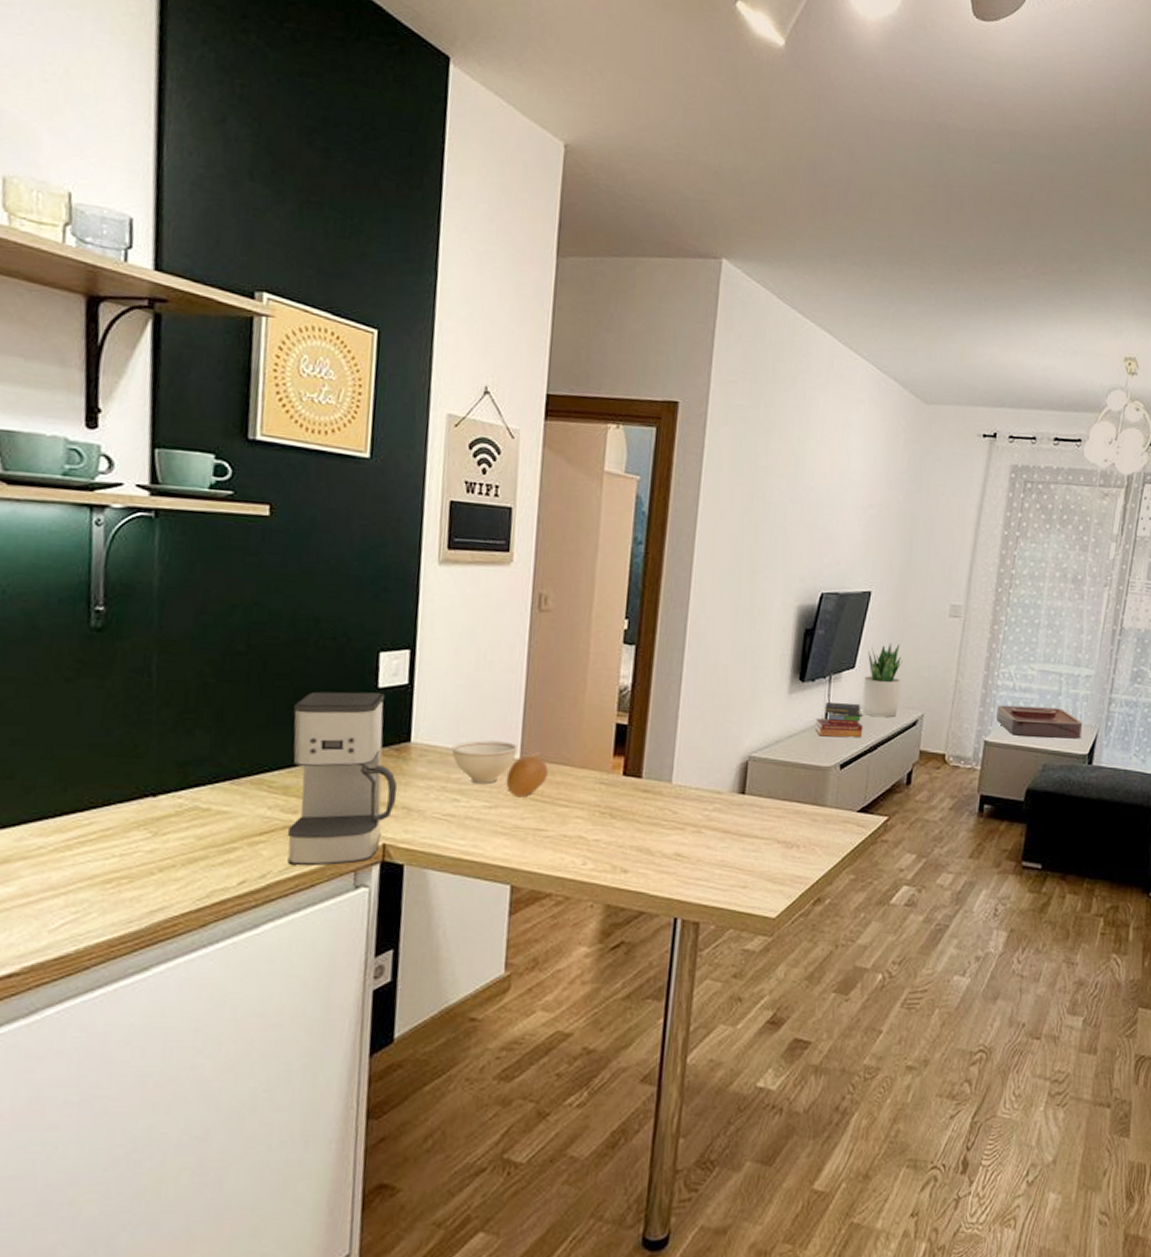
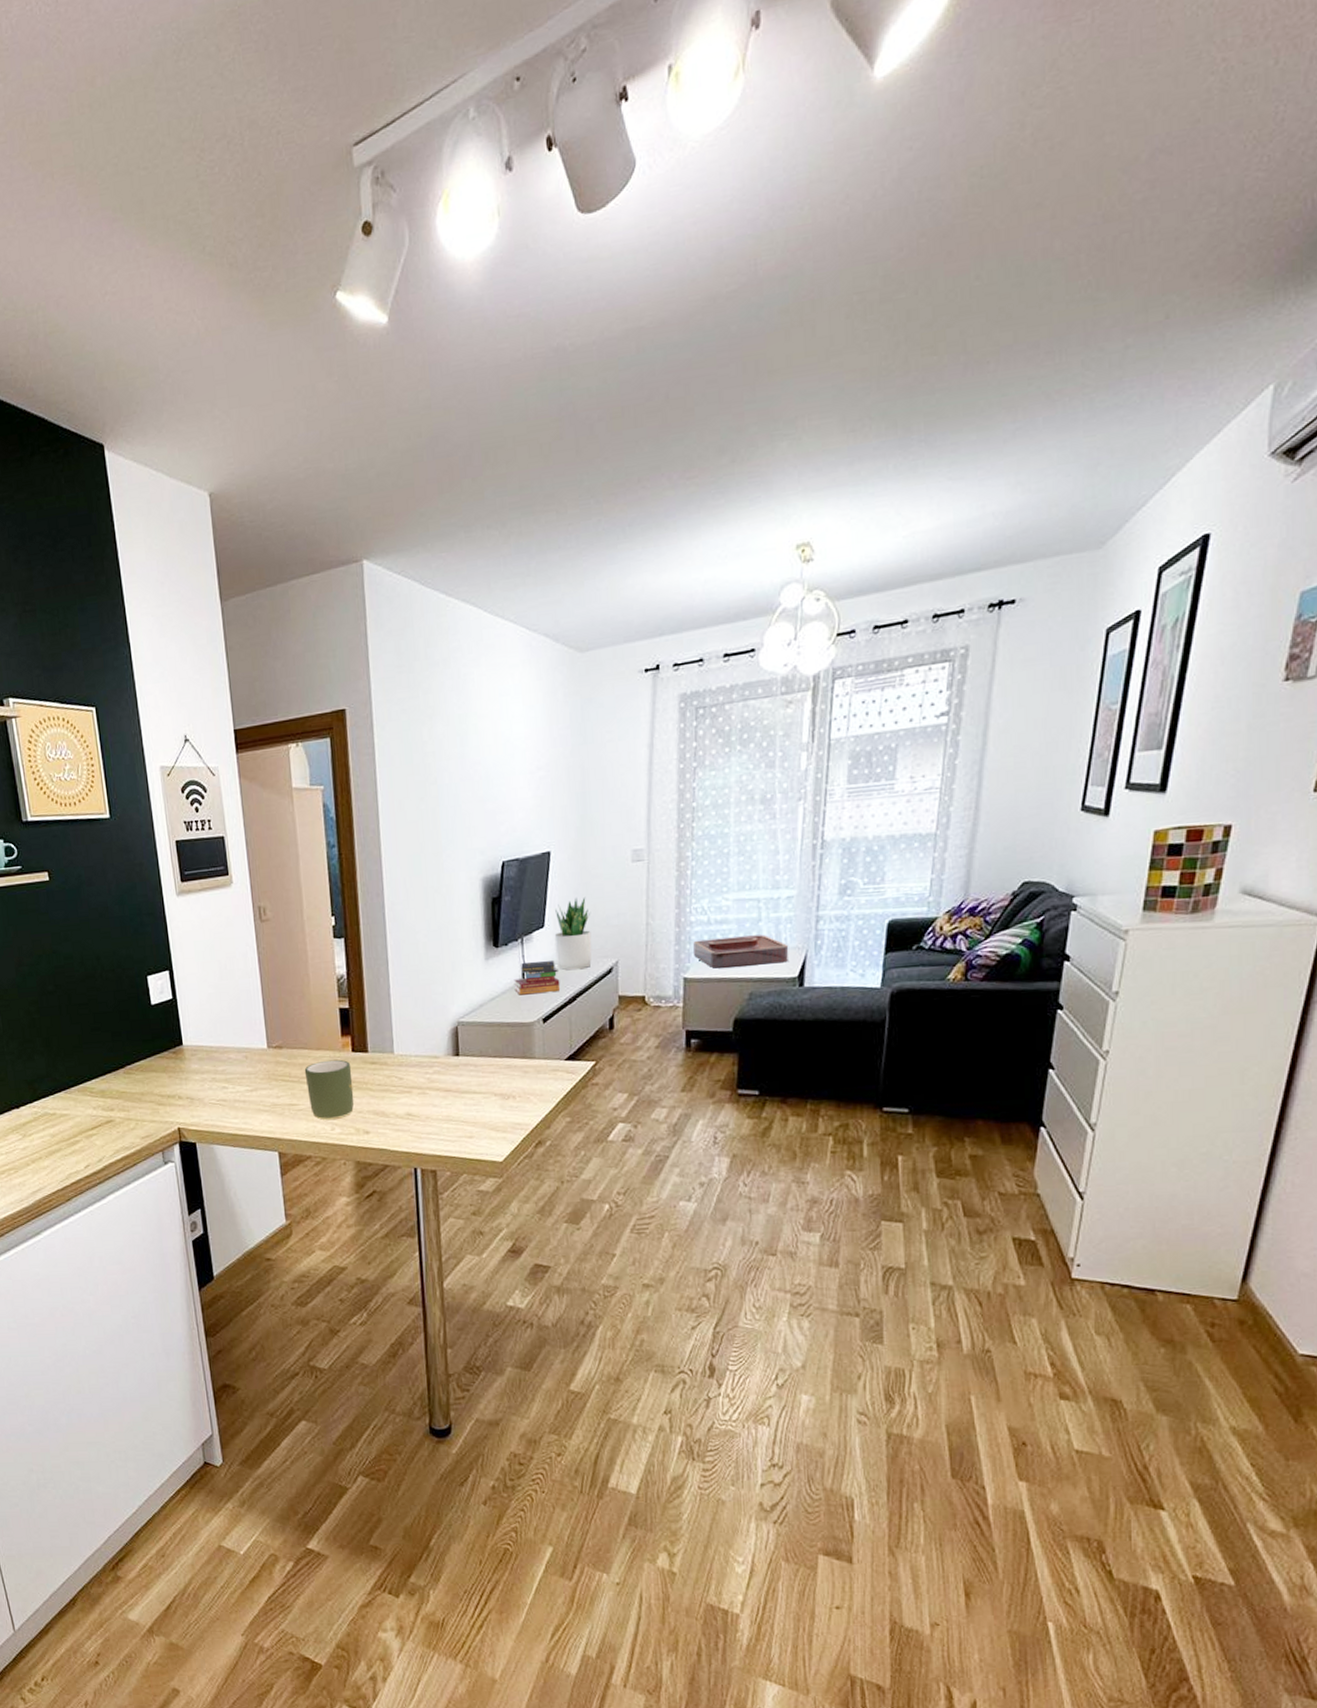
coffee maker: present [287,691,398,867] -> none [95,1009,181,1151]
bowl: present [451,740,517,785] -> none [214,1035,264,1073]
fruit: present [505,755,548,797] -> none [259,1044,292,1080]
mug: none [560,781,619,852] -> present [304,1059,355,1120]

